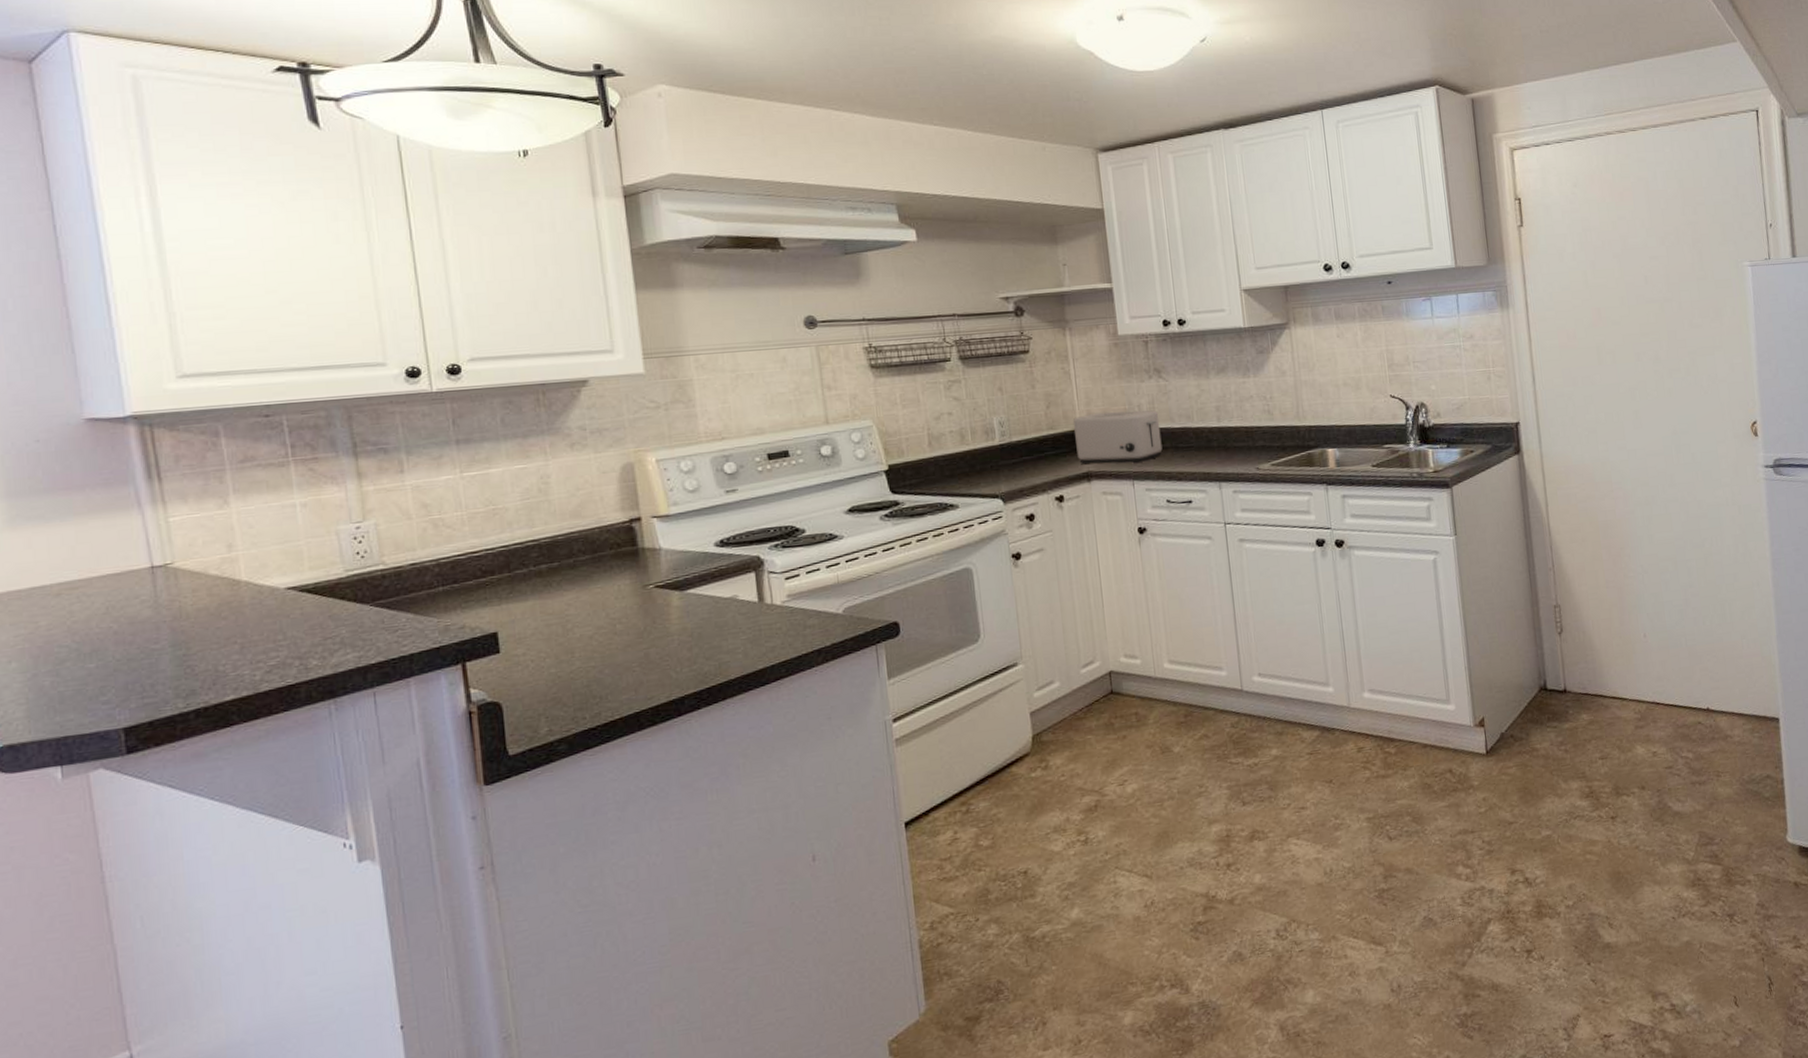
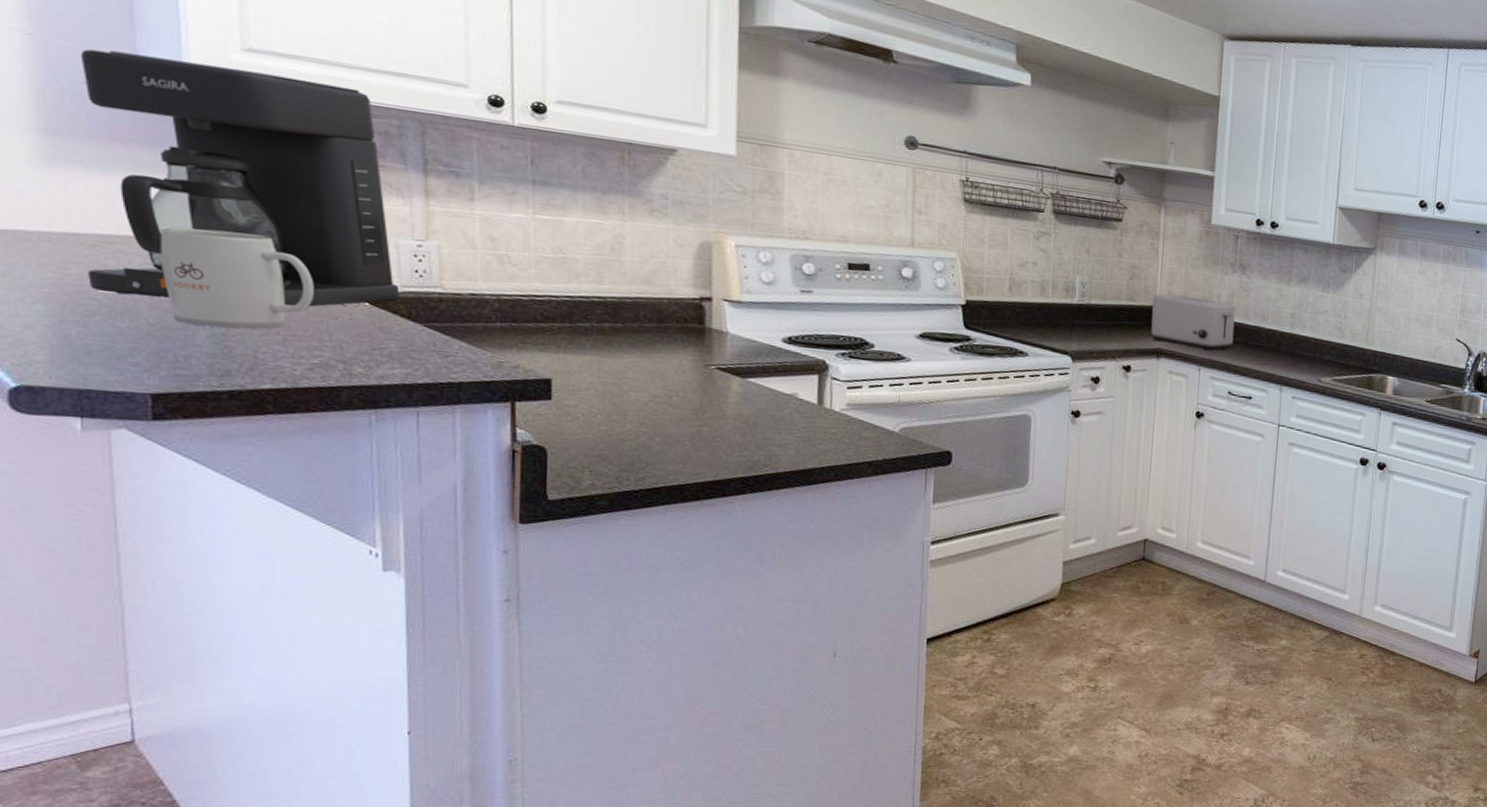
coffee maker: none [32,390,345,637] -> present [80,49,400,308]
mug: none [118,549,265,653] -> present [160,227,314,329]

